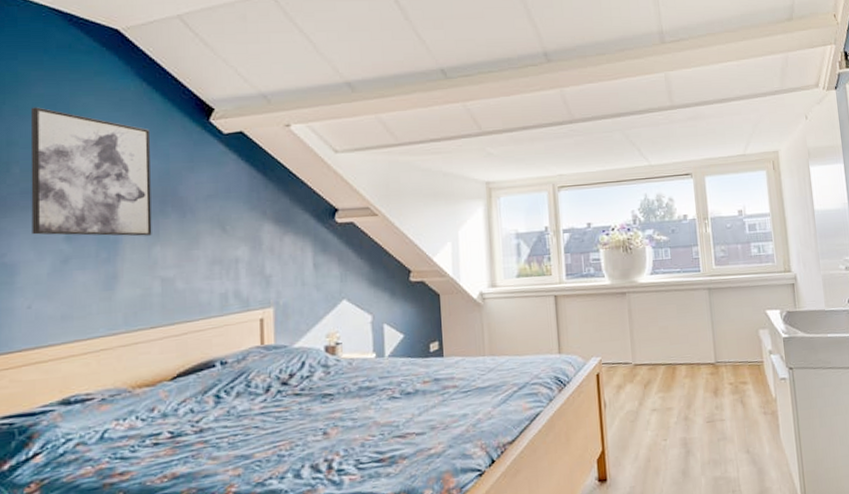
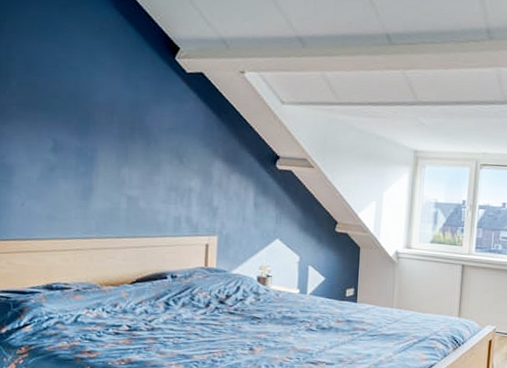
wall art: present [30,107,152,237] -> none [26,27,125,157]

